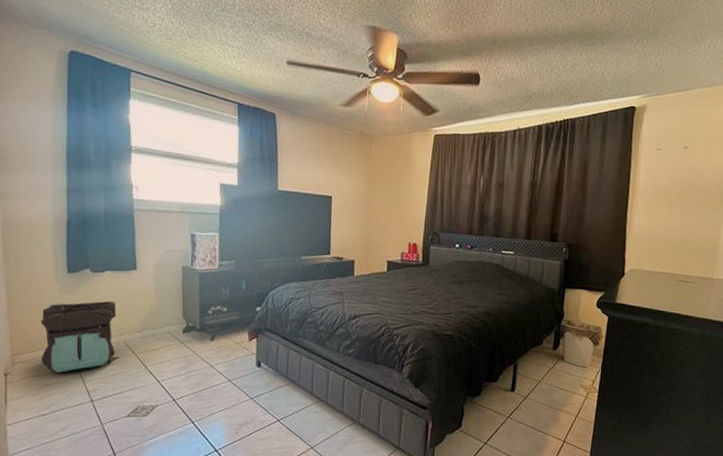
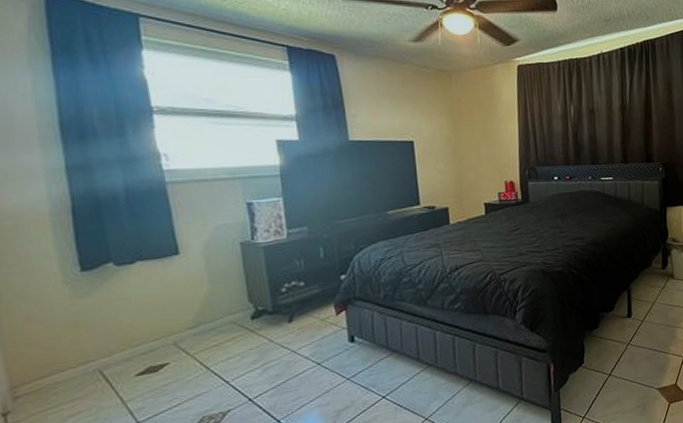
backpack: present [40,300,117,374] -> none [49,297,163,400]

